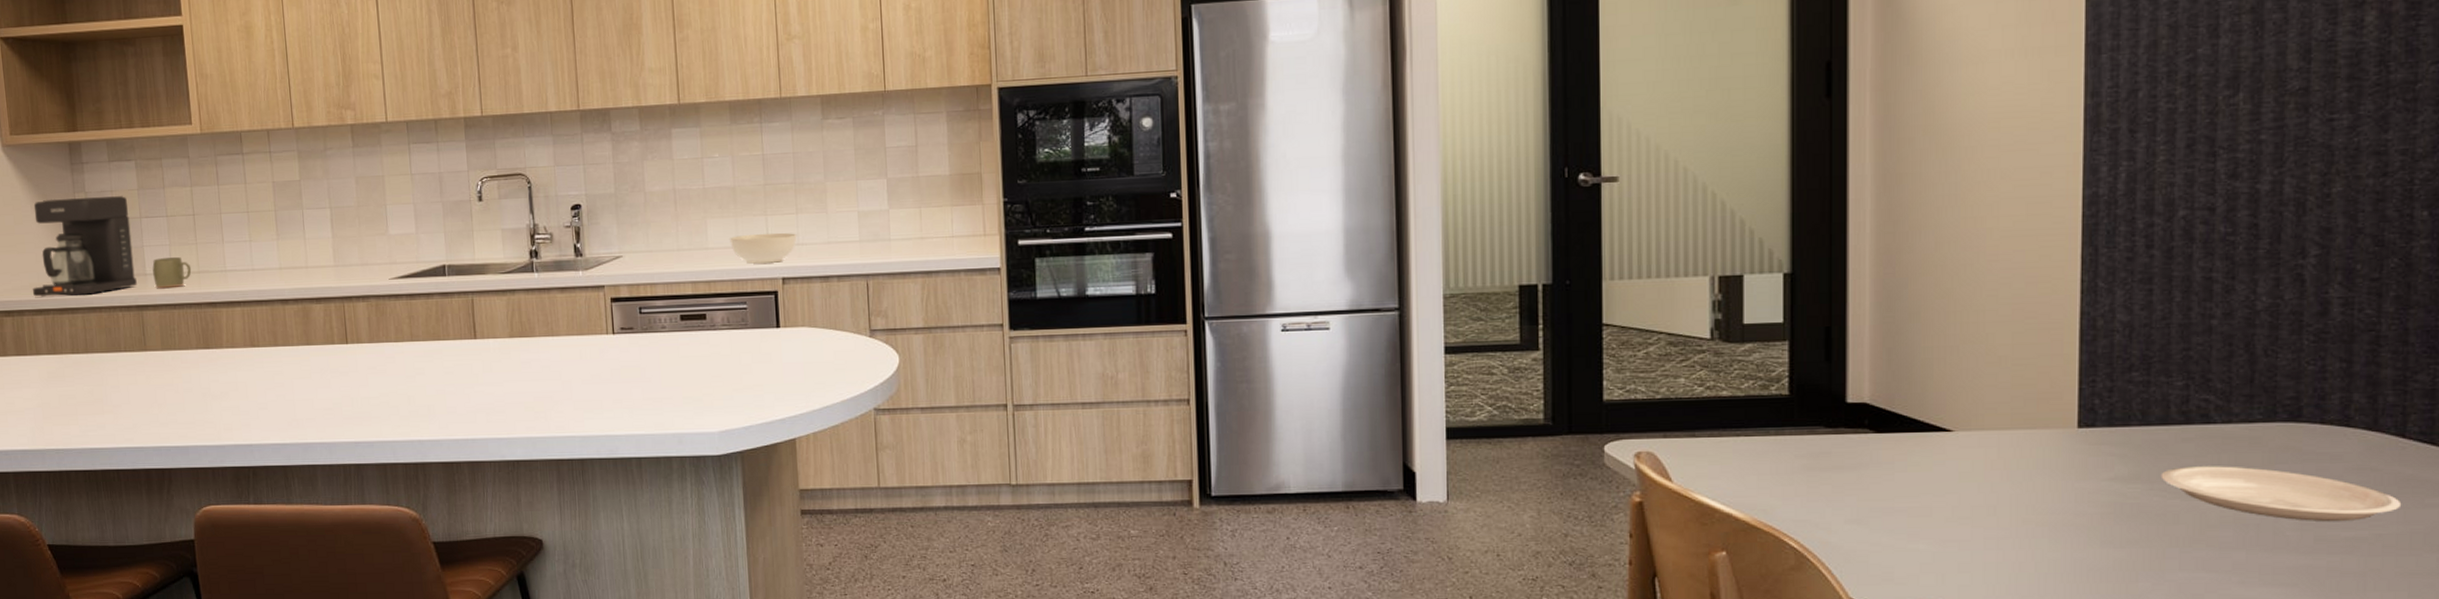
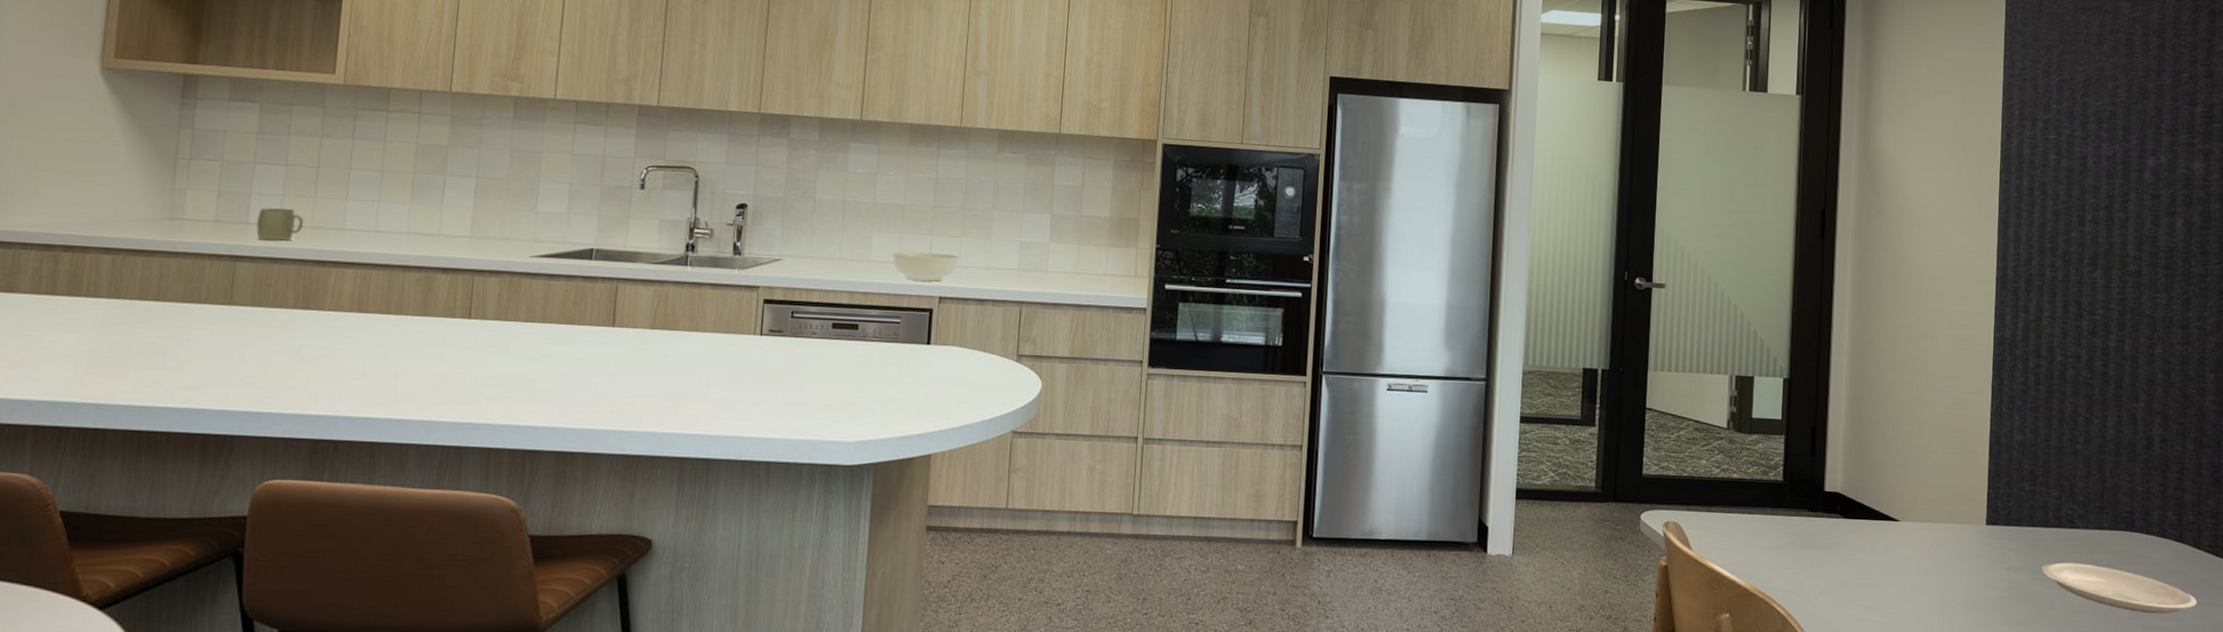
coffee maker: present [32,196,137,297] -> none [103,131,242,238]

